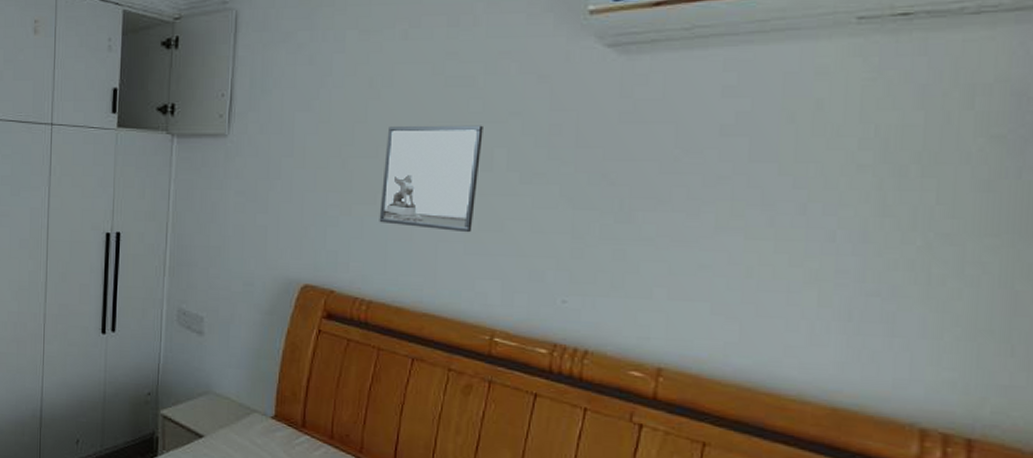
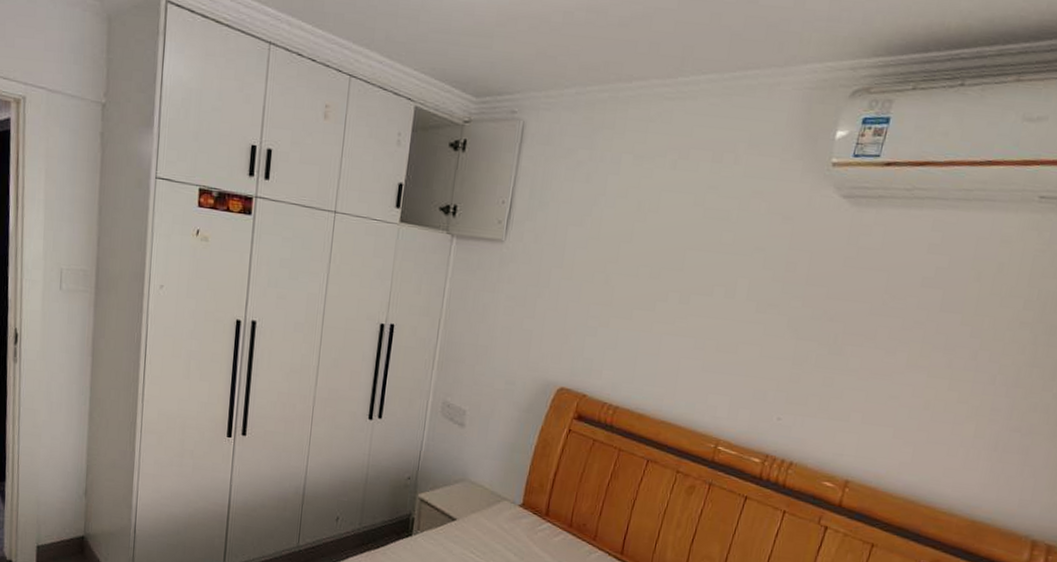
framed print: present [379,125,483,233] -> none [632,249,732,353]

